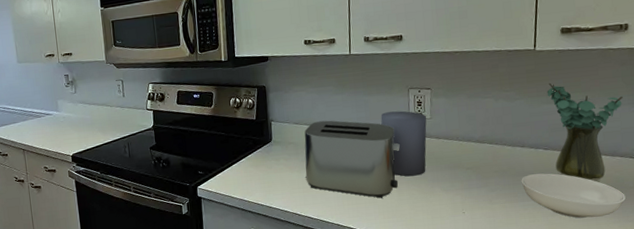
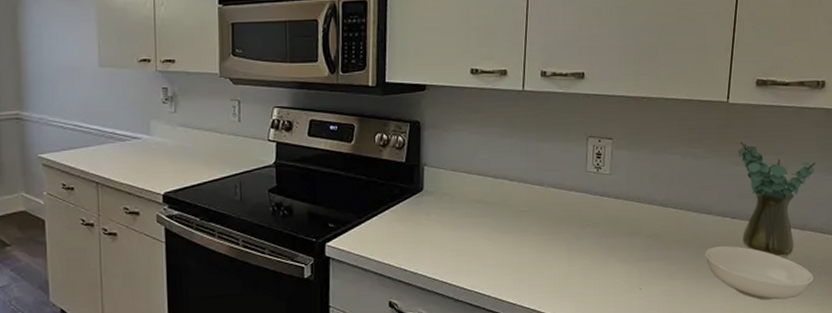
toaster: present [304,120,400,199] -> none [459,169,573,268]
canister: present [381,111,427,177] -> none [554,163,606,243]

